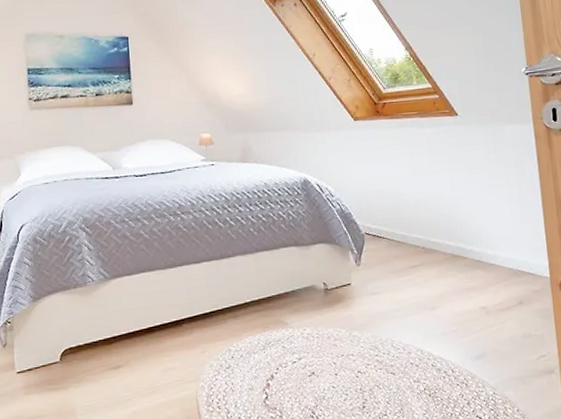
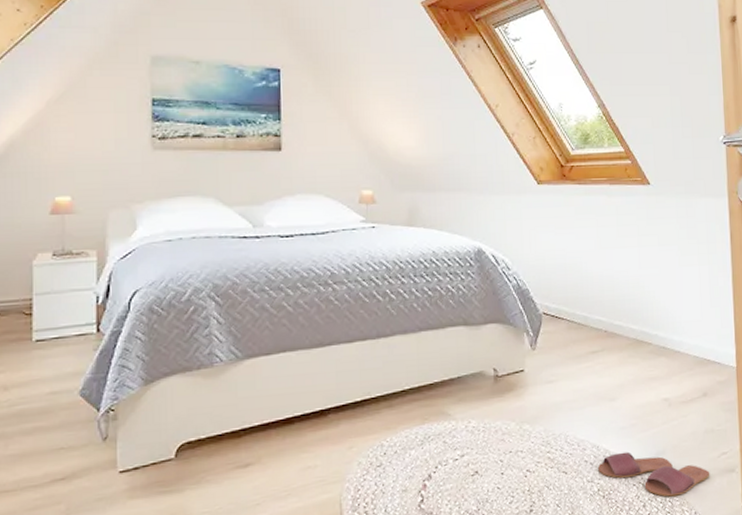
slippers: none [423,355,530,396] -> present [598,451,710,497]

